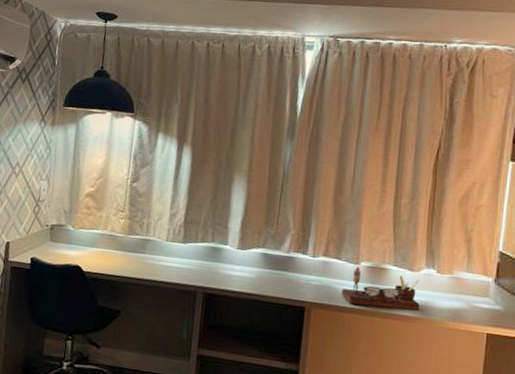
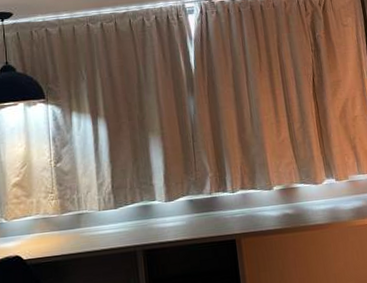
desk organizer: present [341,266,420,311] -> none [262,190,329,227]

